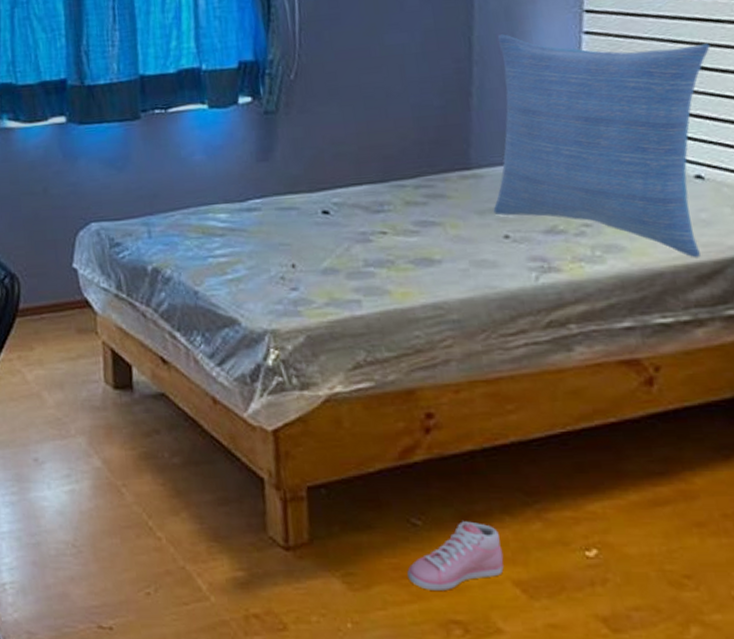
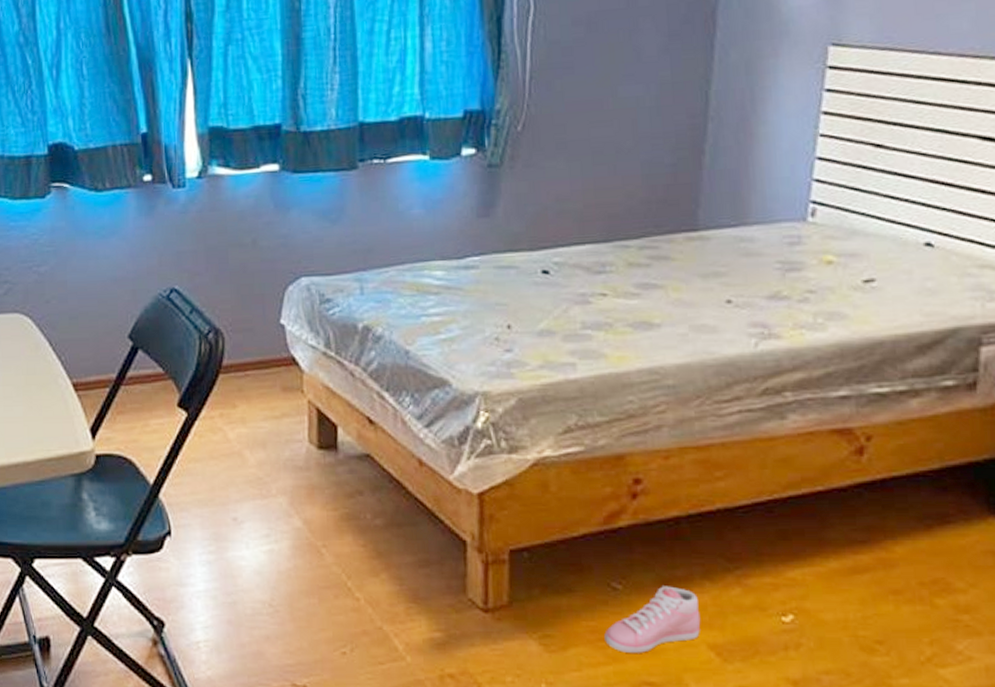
pillow: present [493,34,710,258] -> none [717,89,953,328]

